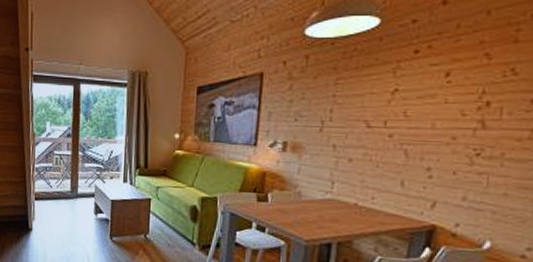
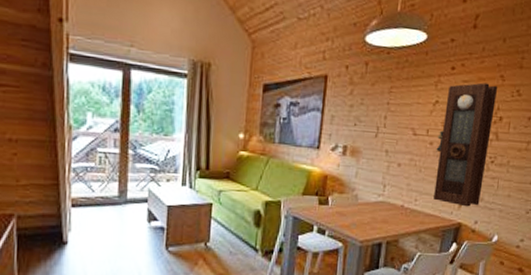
pendulum clock: none [396,64,481,207] -> present [433,82,497,207]

